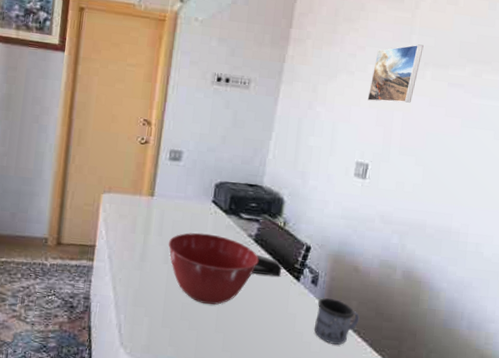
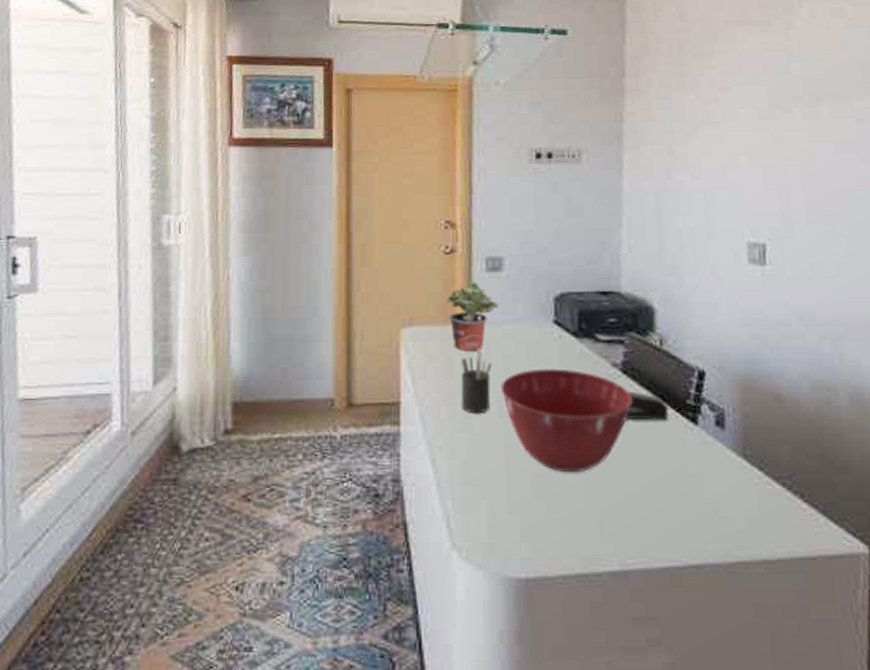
potted plant: none [137,166,175,216] -> present [447,282,499,351]
pen holder: none [139,213,164,259] -> present [460,348,492,413]
mug: present [314,298,360,345] -> none [731,446,799,516]
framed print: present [367,44,424,103] -> none [745,74,811,158]

